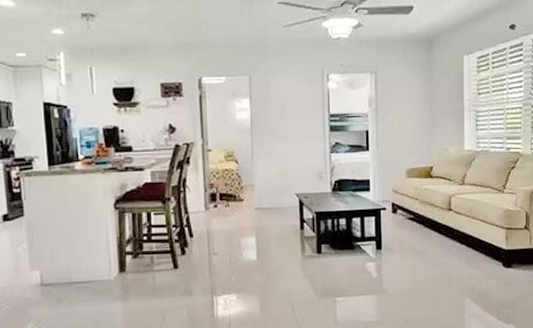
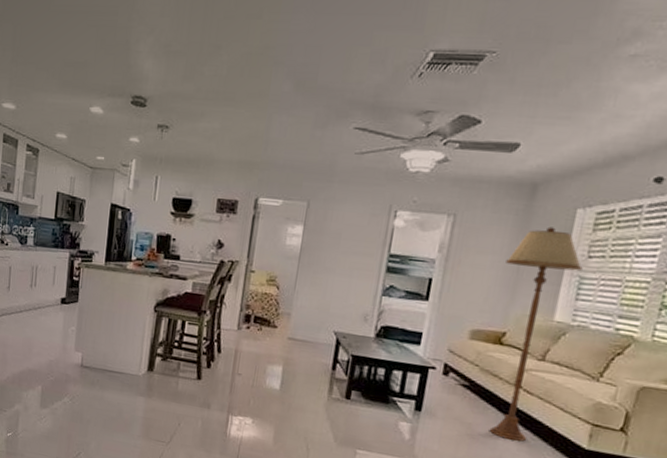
floor lamp: none [421,73,476,256] -> present [489,226,583,442]

